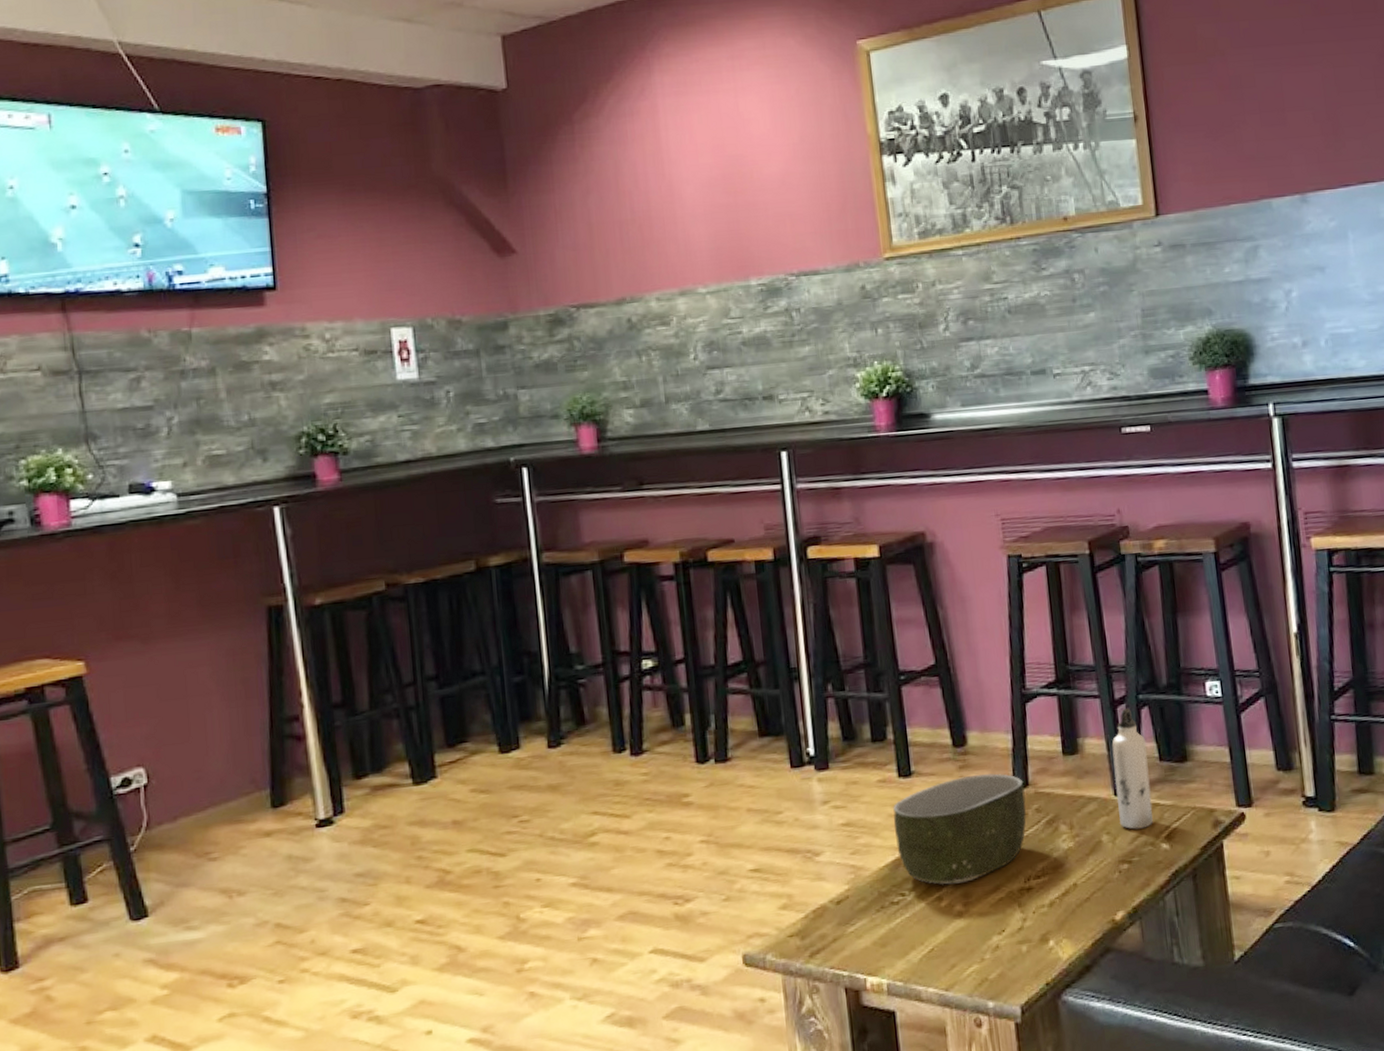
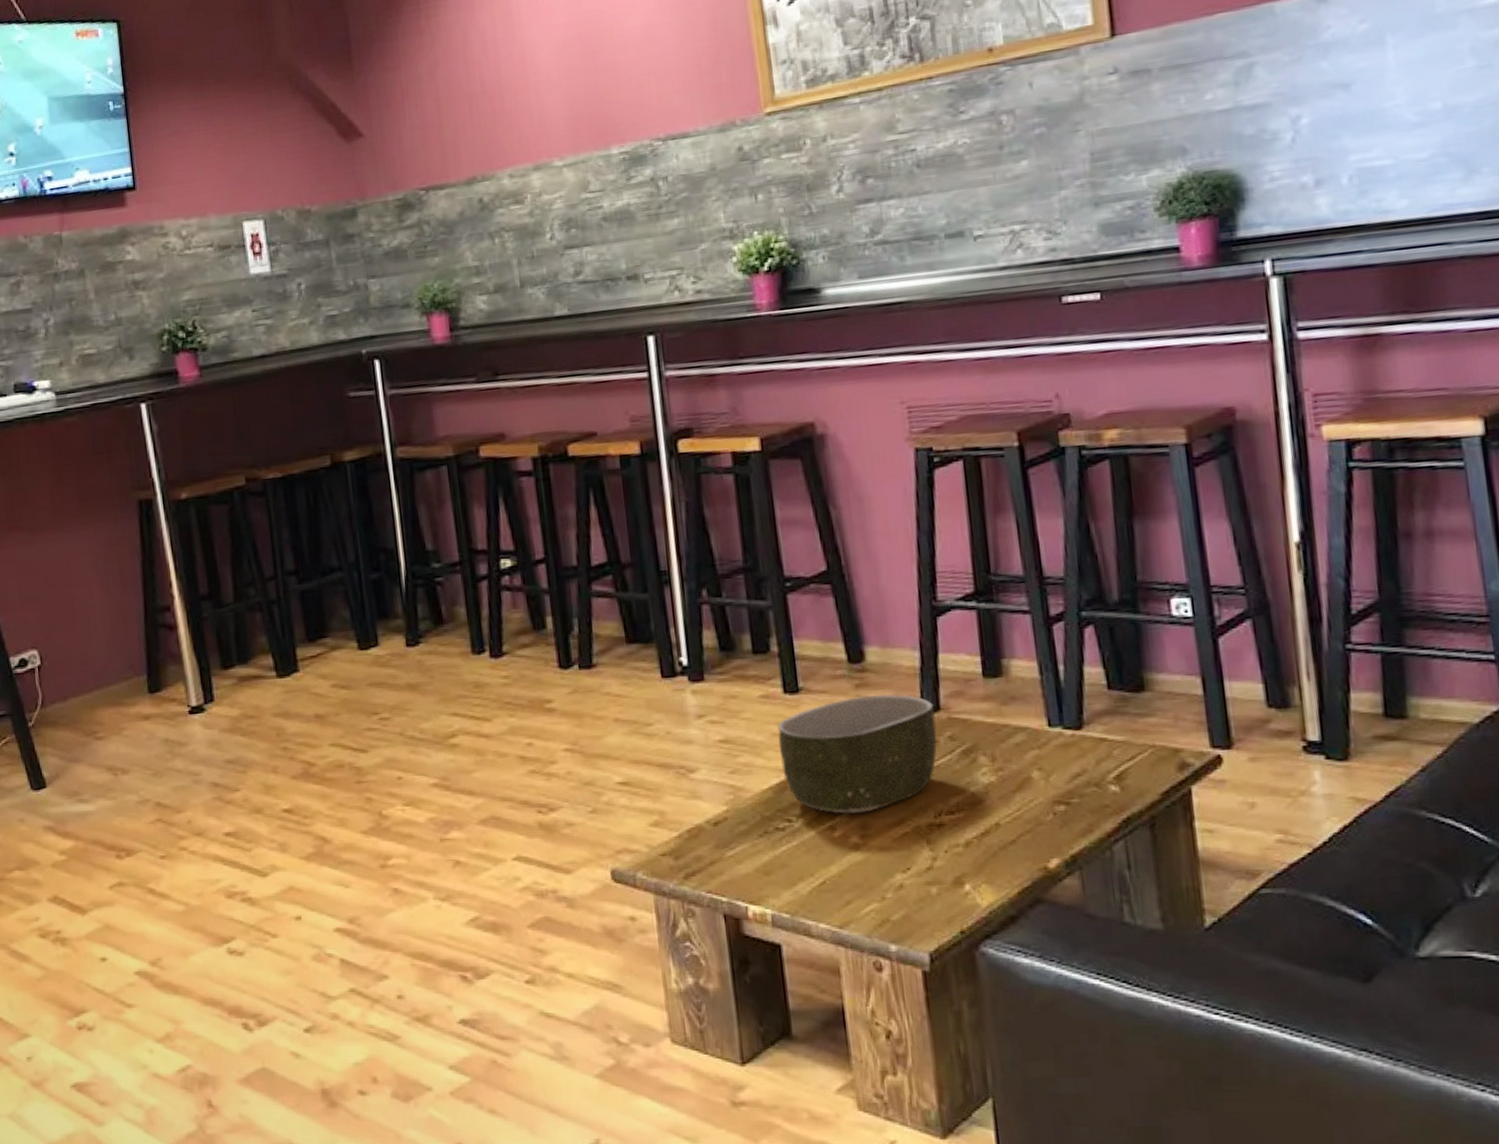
water bottle: present [1111,708,1153,830] -> none [1045,627,1098,767]

